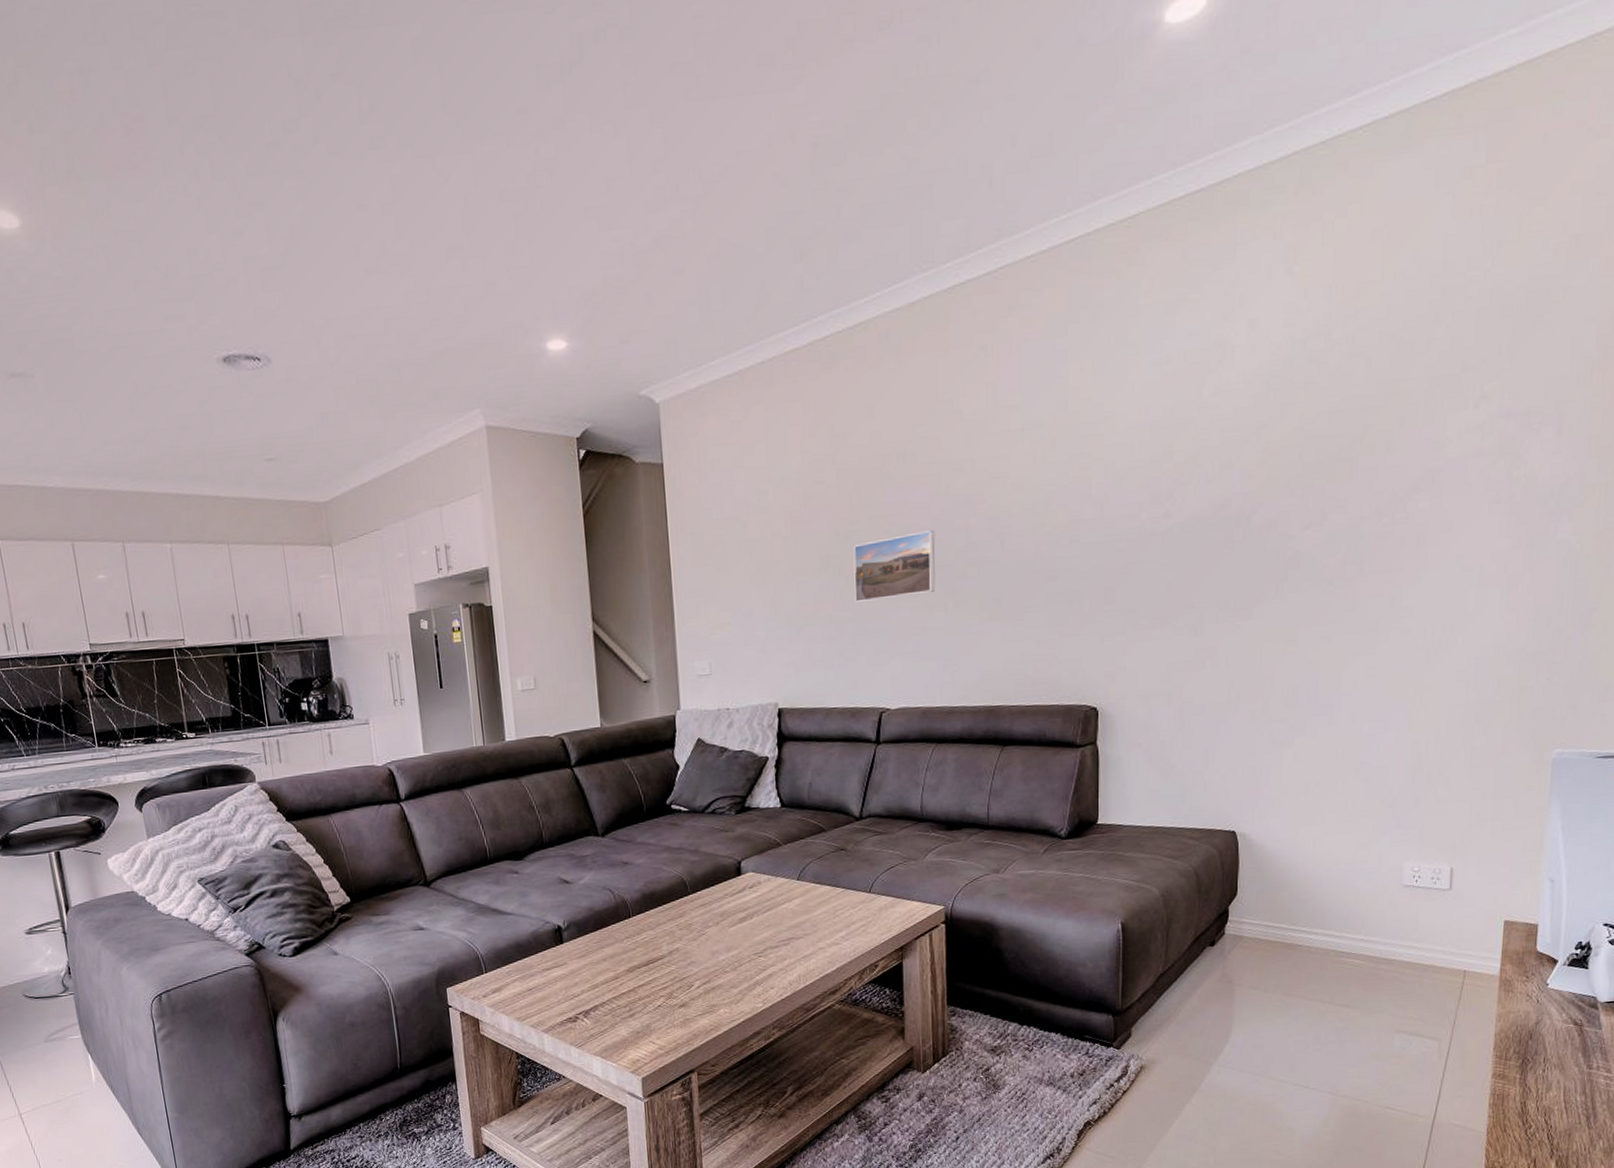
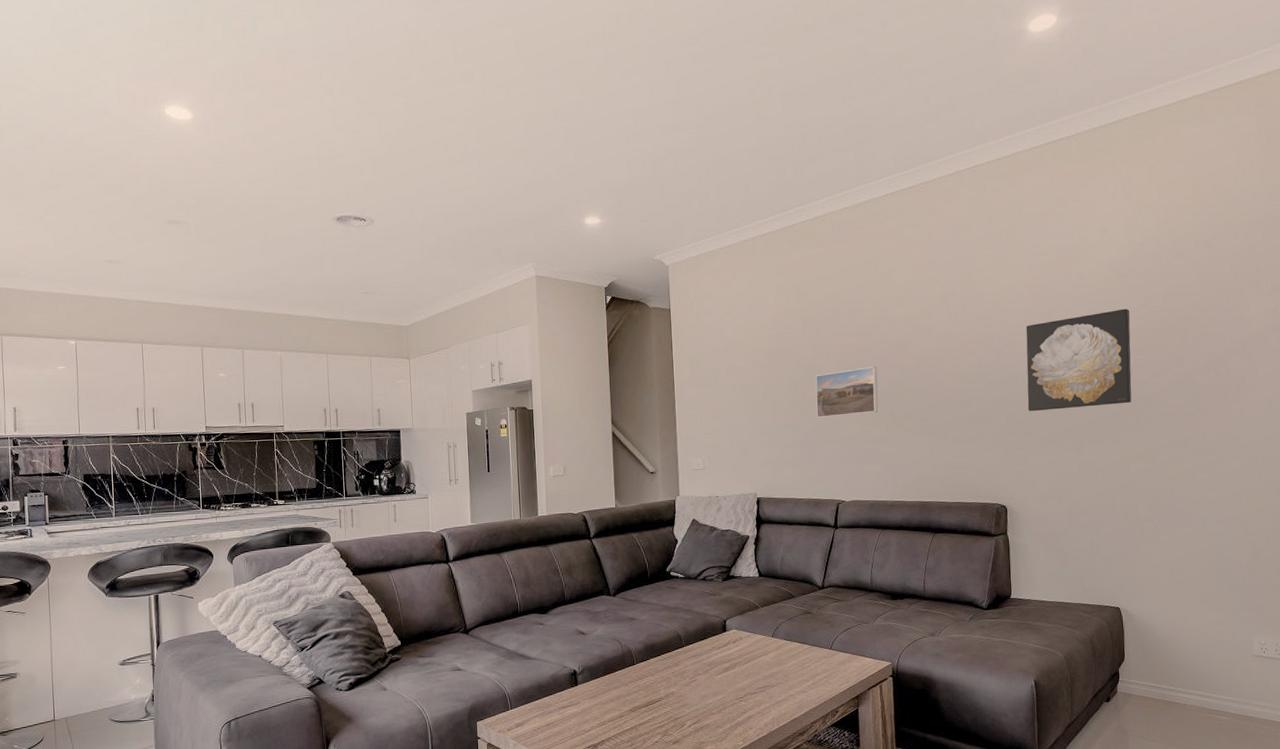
wall art: none [1132,434,1280,583] -> present [1025,308,1132,412]

